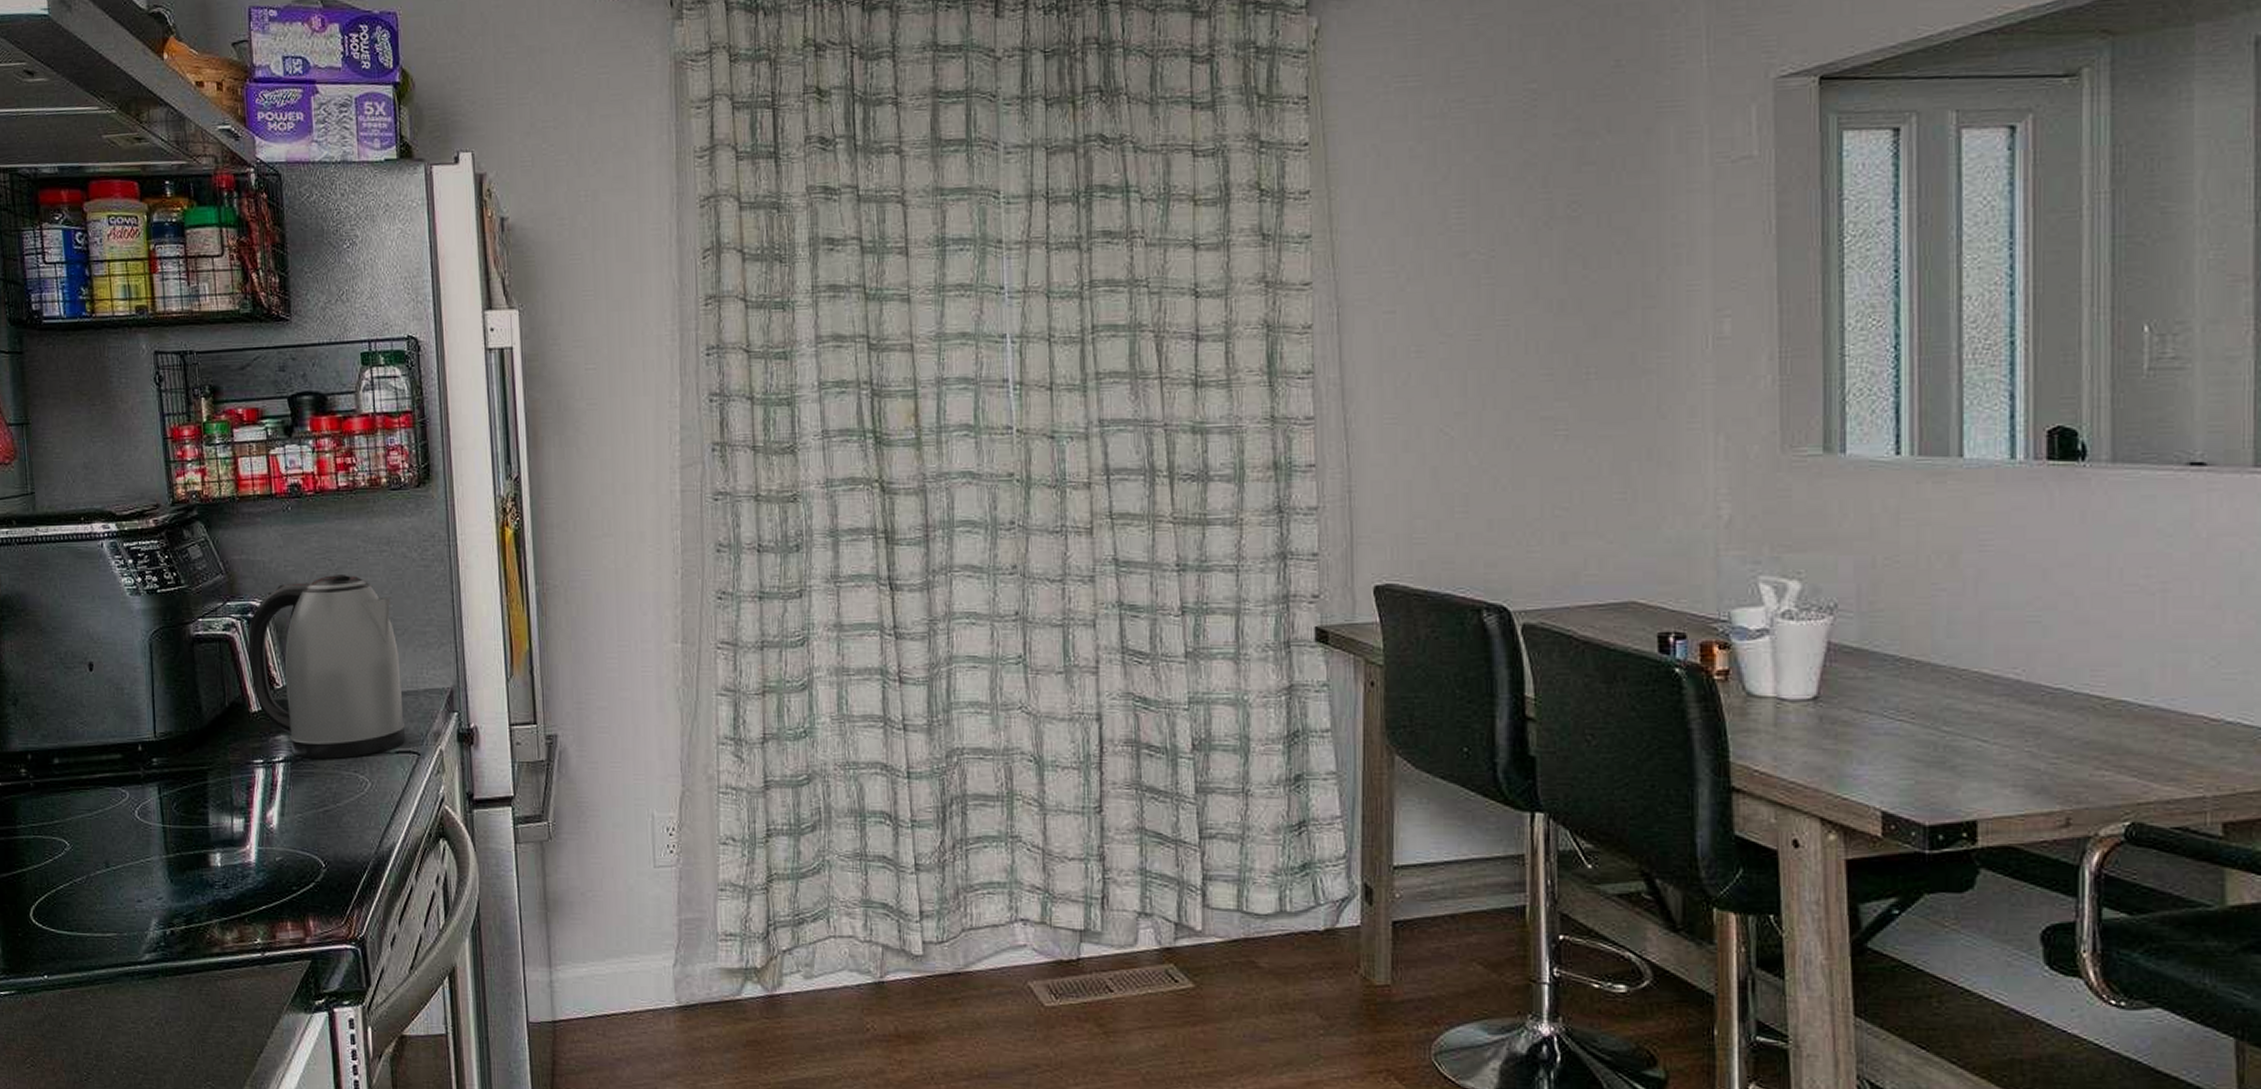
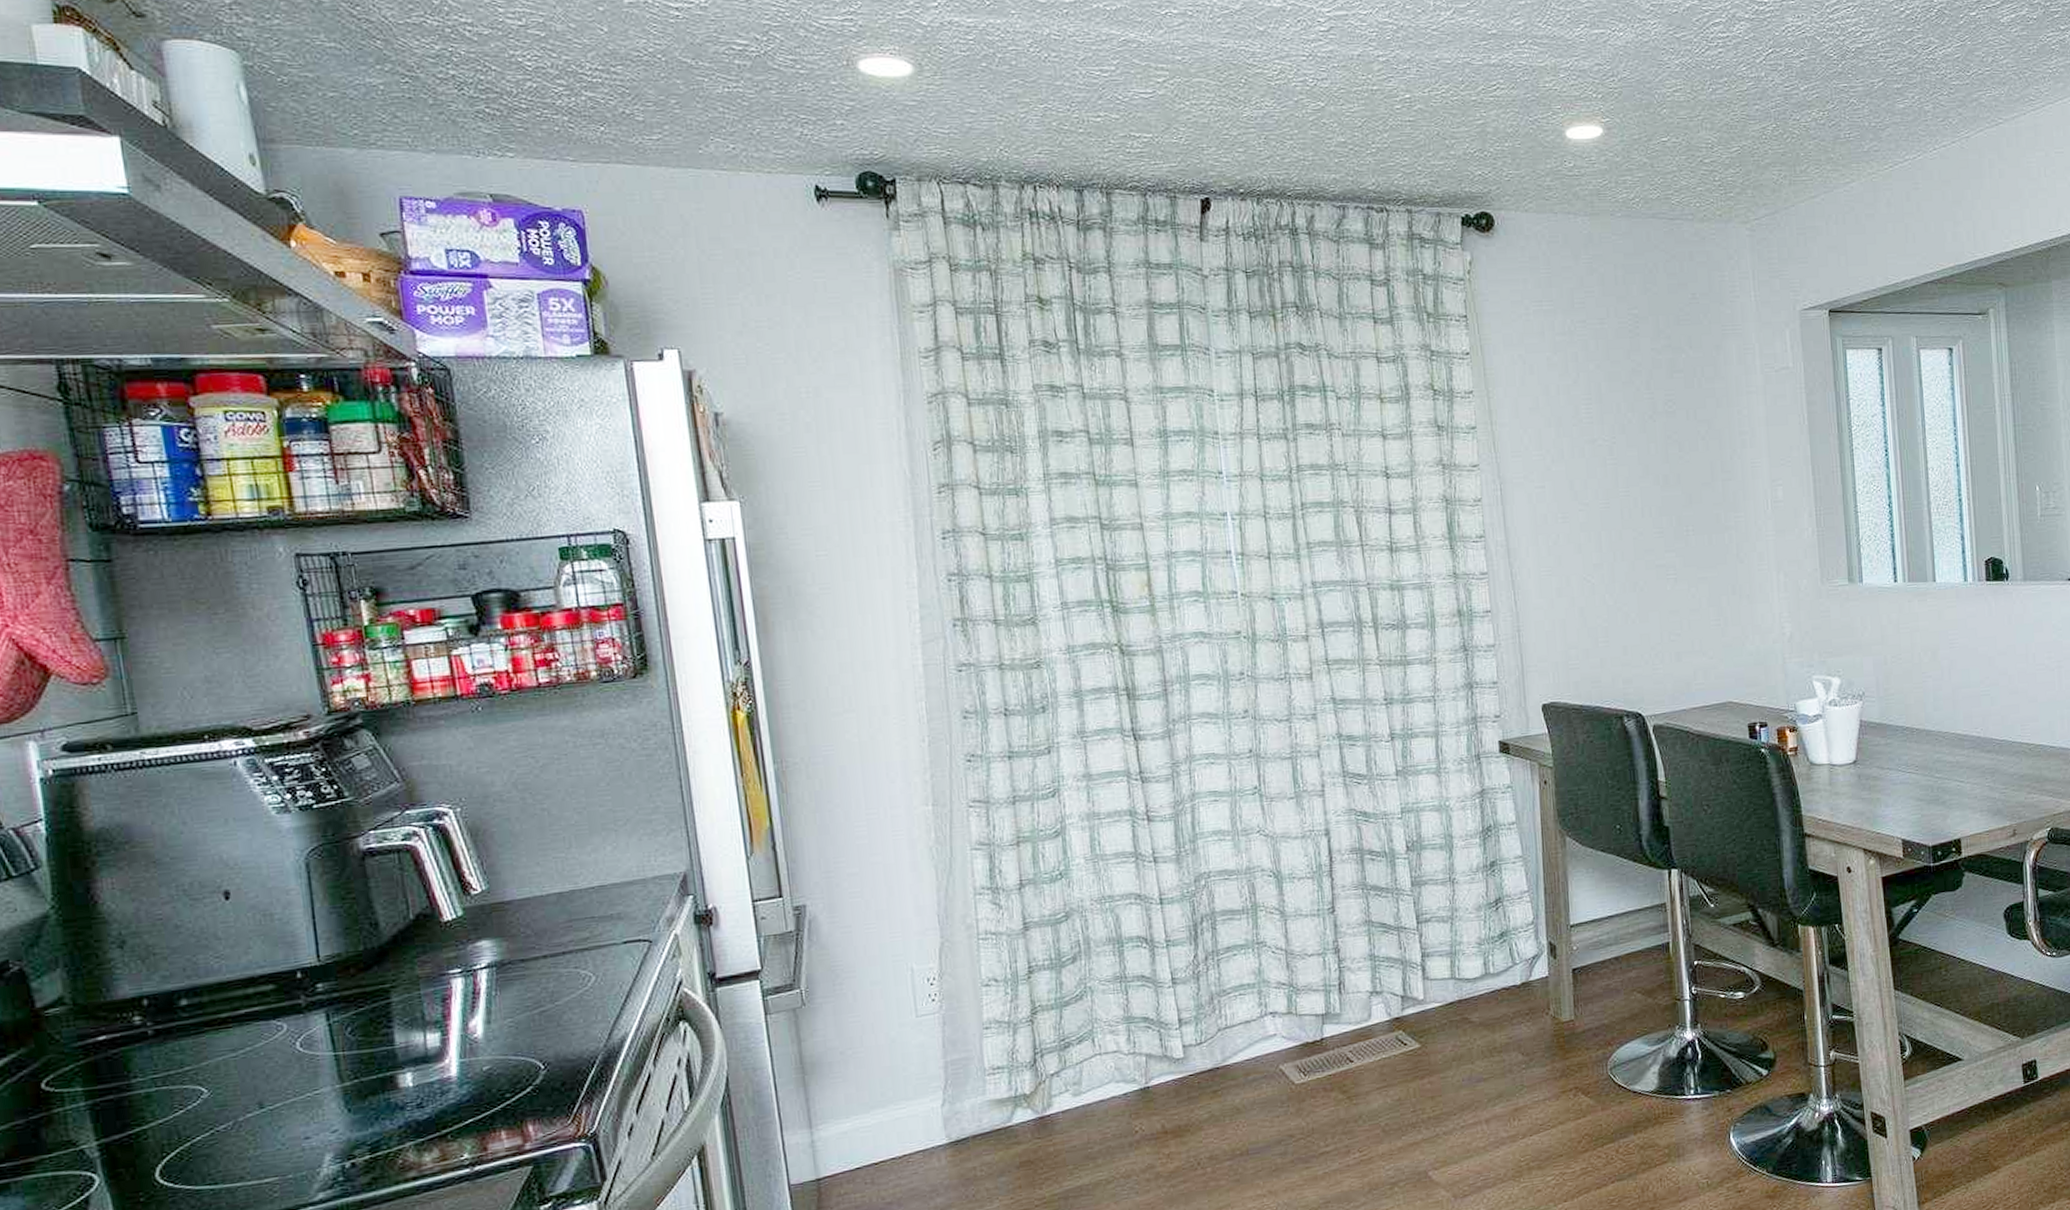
kettle: present [248,575,406,760] -> none [435,771,635,962]

